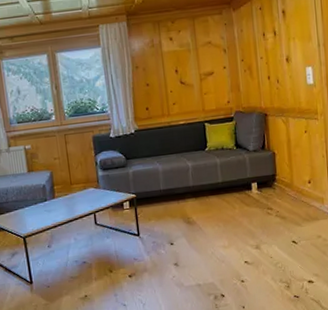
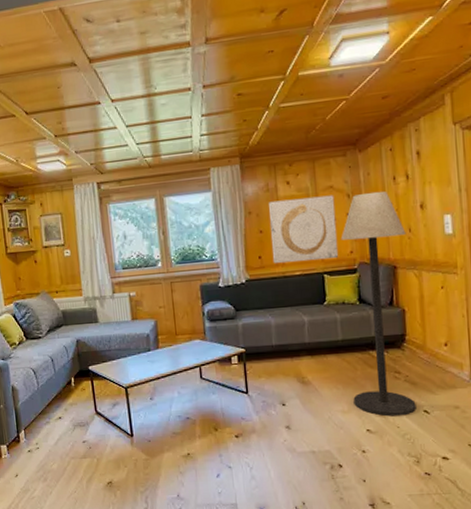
wall art: none [154,50,218,115] -> present [269,195,339,264]
floor lamp: none [219,46,286,249] -> present [340,191,416,417]

